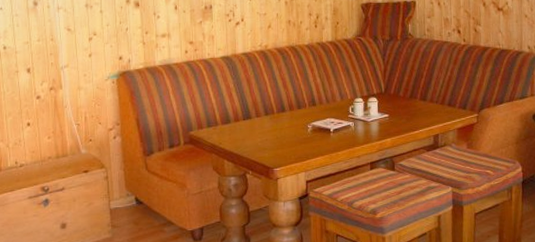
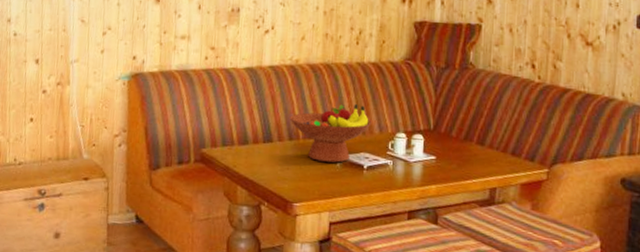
fruit bowl: none [264,77,334,130] -> present [289,103,372,163]

